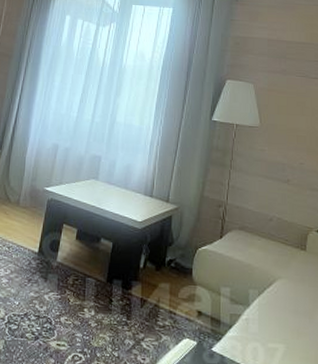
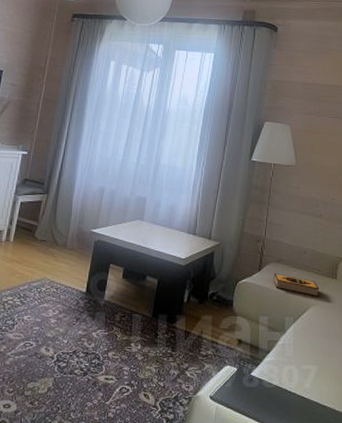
hardback book: none [236,241,287,268] -> present [273,273,319,296]

